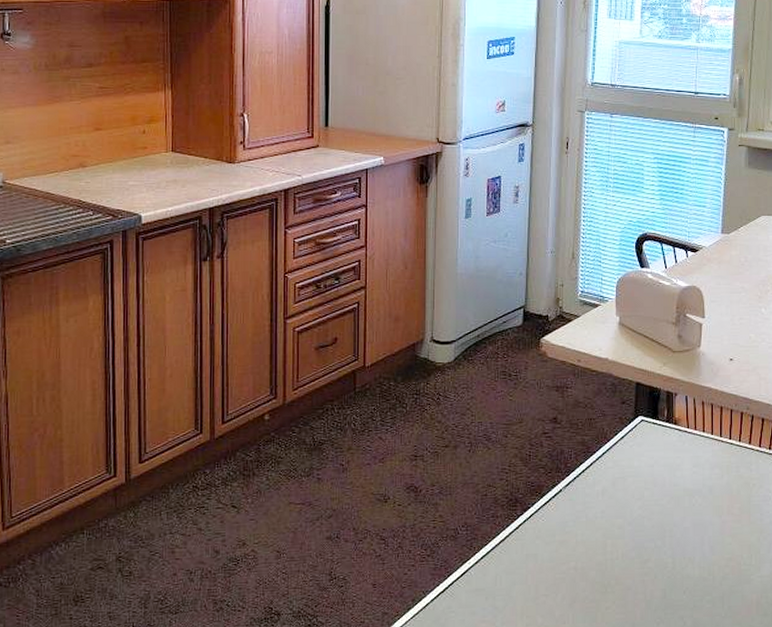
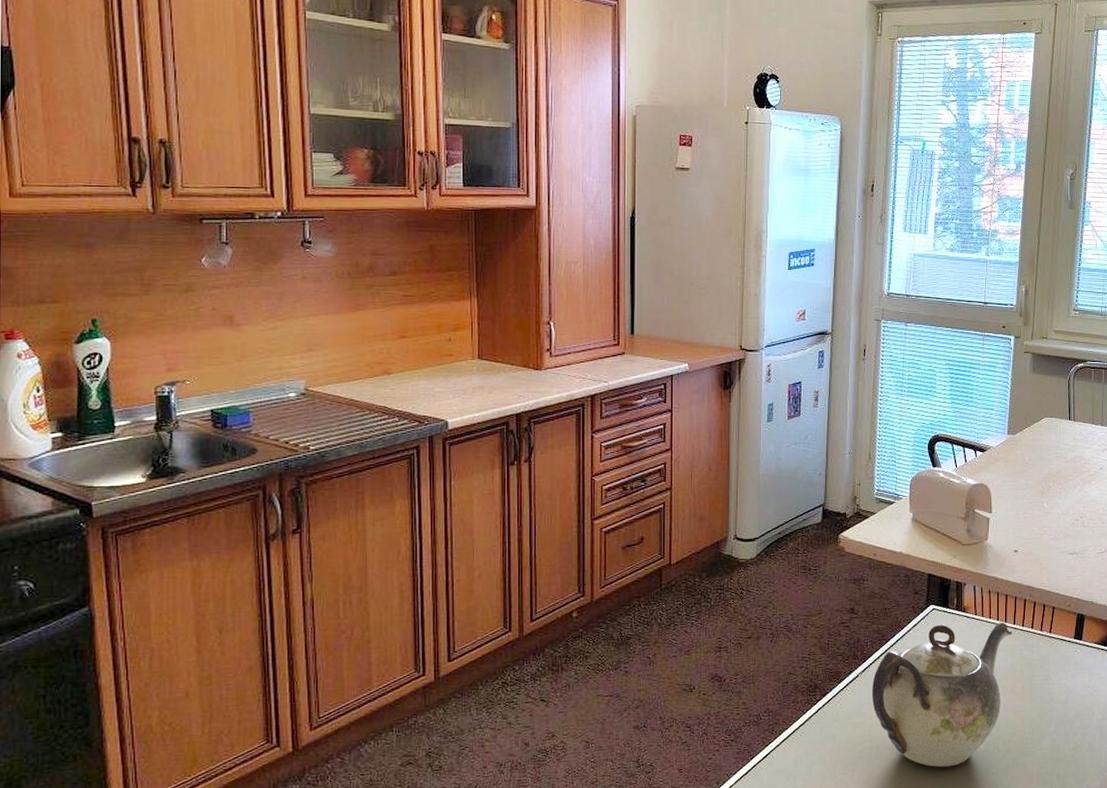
teapot: none [576,436,729,593] -> present [871,622,1013,768]

